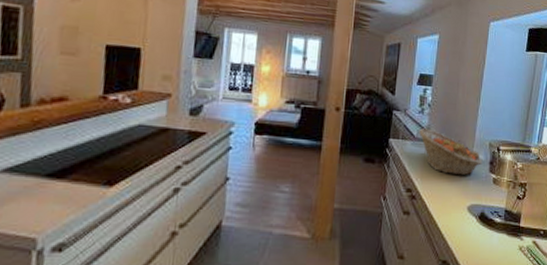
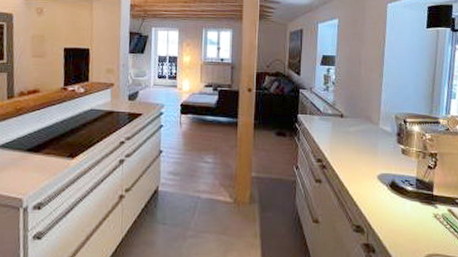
fruit basket: present [419,128,483,176] -> none [325,104,390,147]

